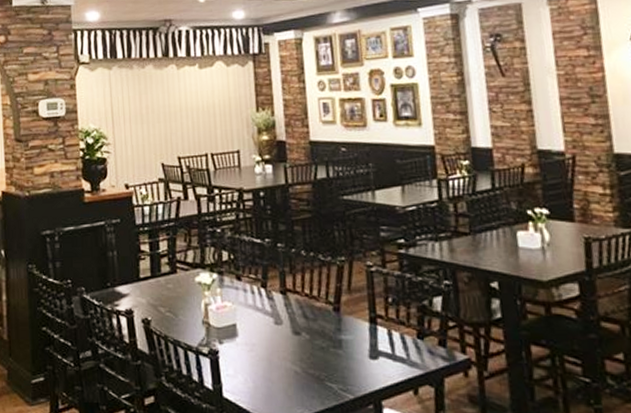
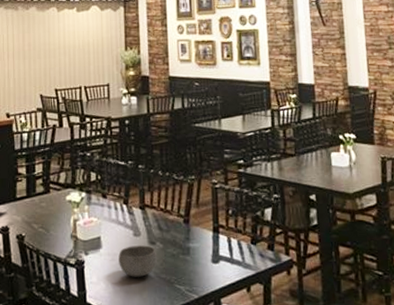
bowl: none [258,335,303,371] -> present [118,245,157,277]

